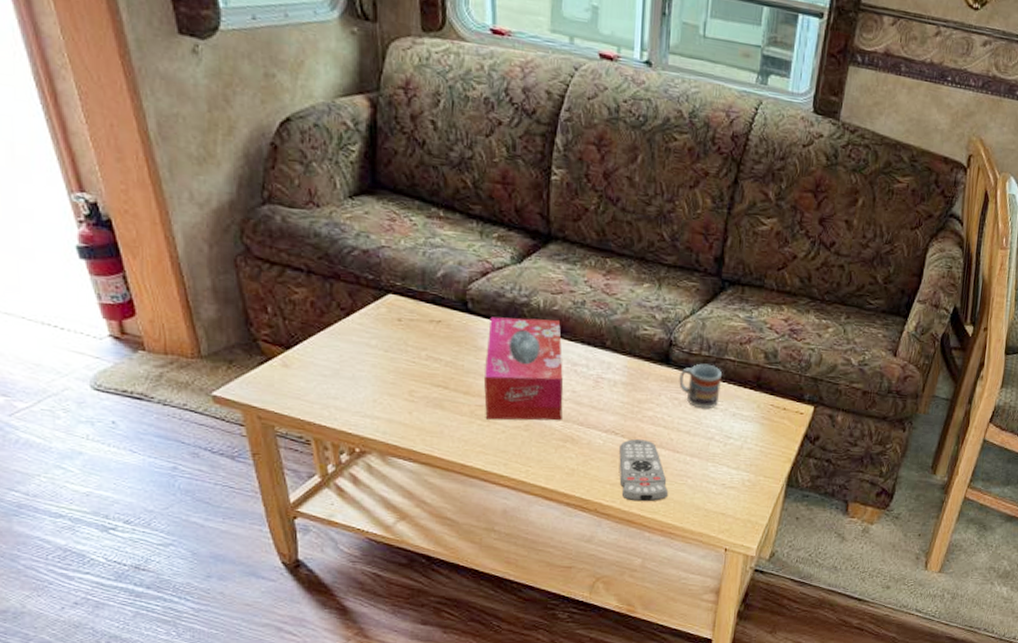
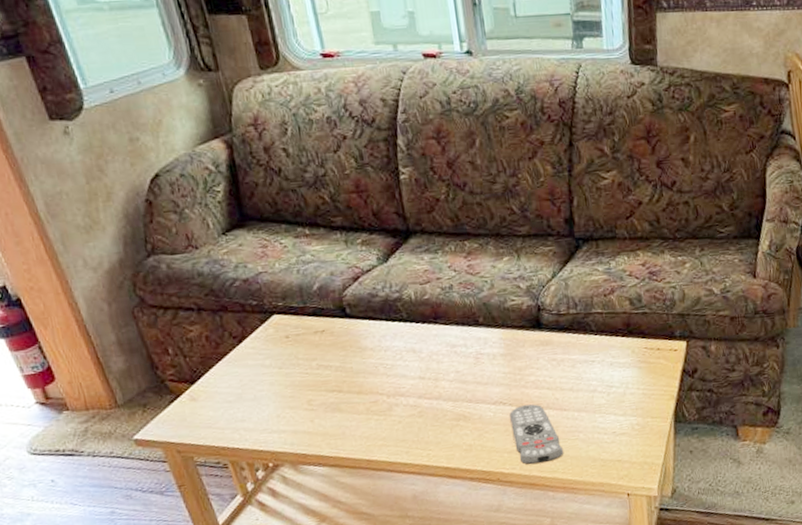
tissue box: present [483,316,564,421] -> none [368,307,452,414]
cup: present [679,363,723,409] -> none [553,320,594,365]

